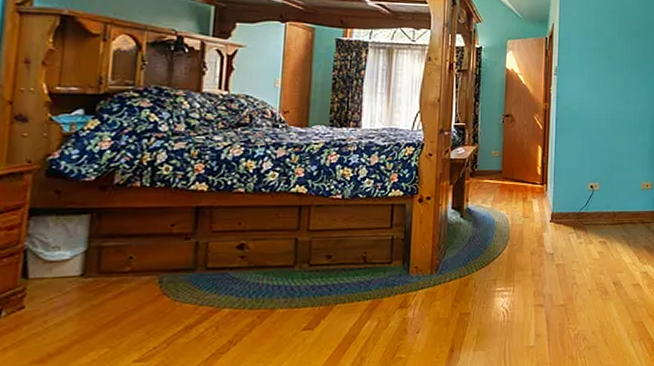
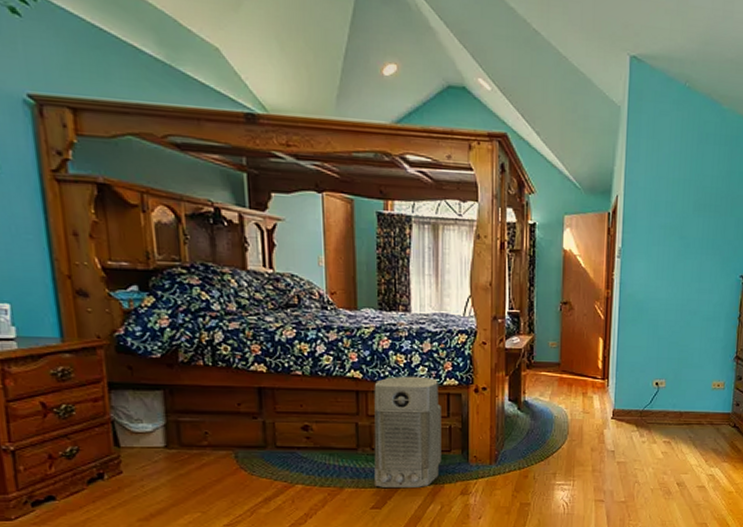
air purifier: none [308,188,385,306] -> present [373,376,442,487]

